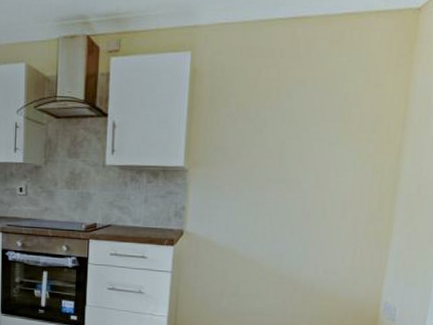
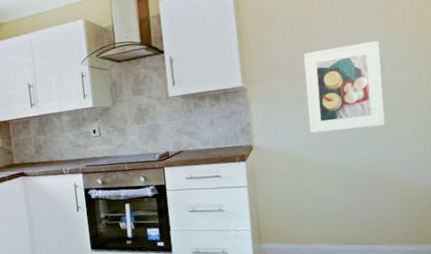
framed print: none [243,141,331,231] -> present [303,41,385,133]

